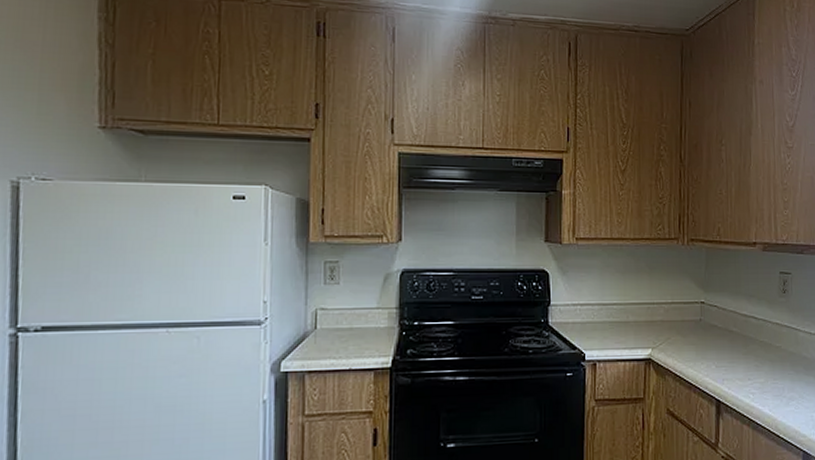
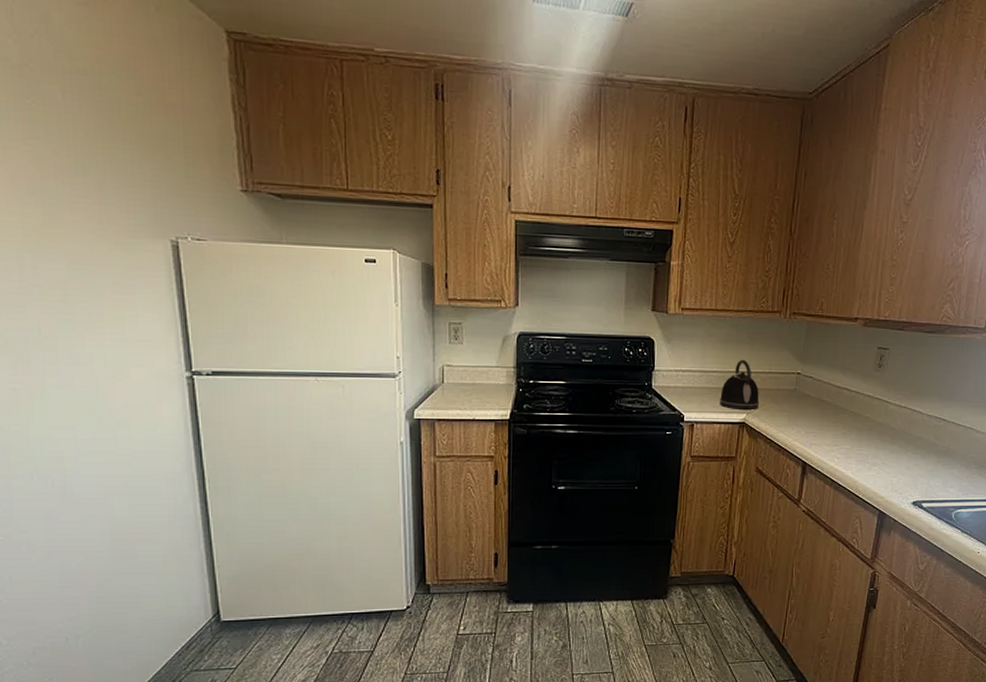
kettle: none [621,289,665,345] -> present [719,359,760,410]

